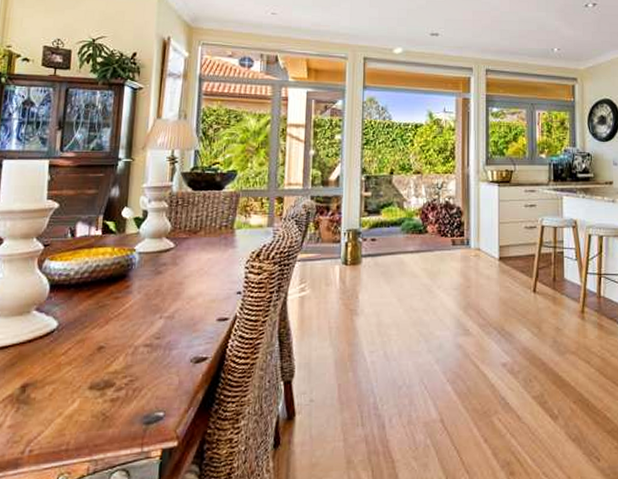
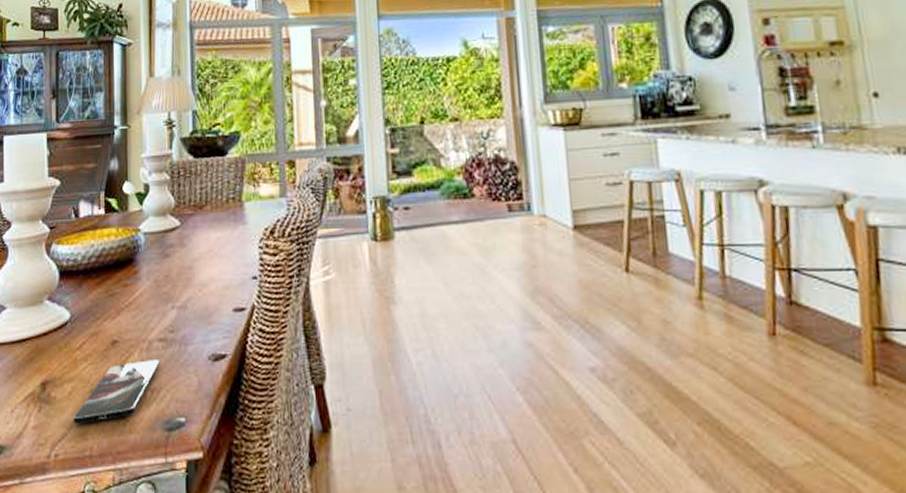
smartphone: none [51,363,144,422] -> present [73,360,160,425]

